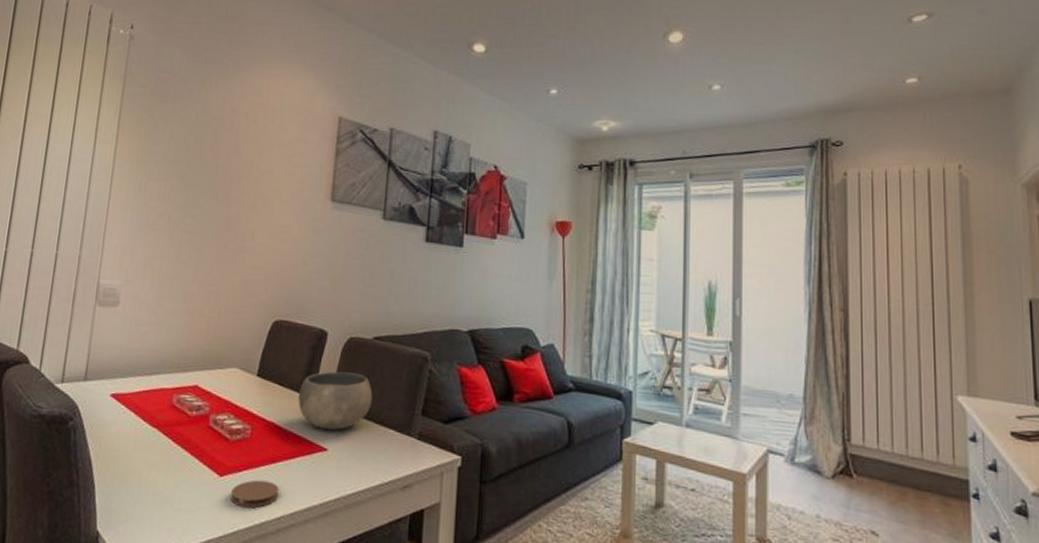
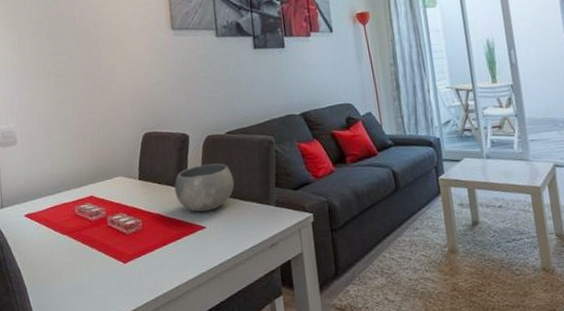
coaster: present [230,480,279,508] -> none [135,260,174,284]

